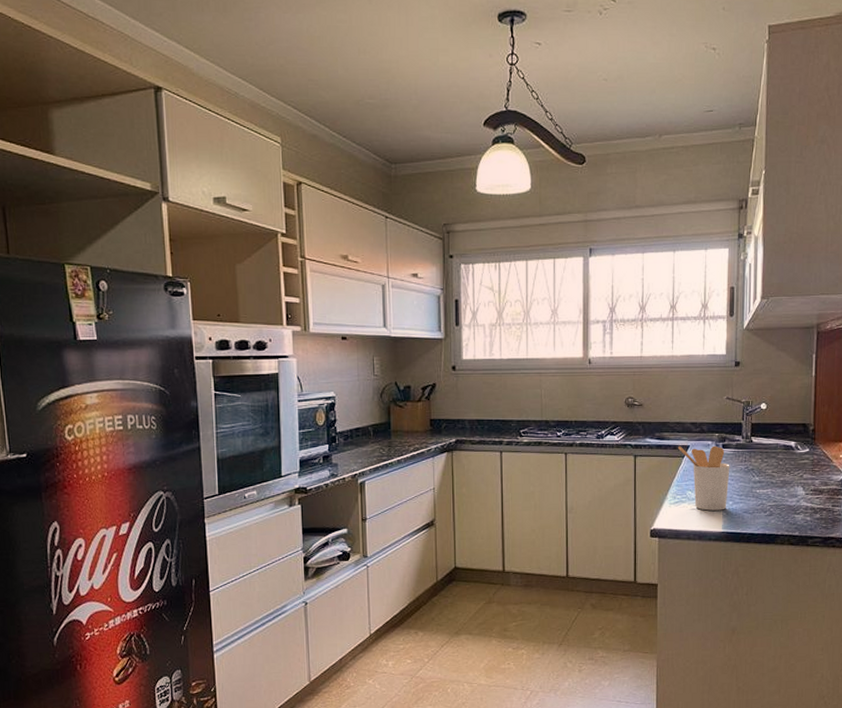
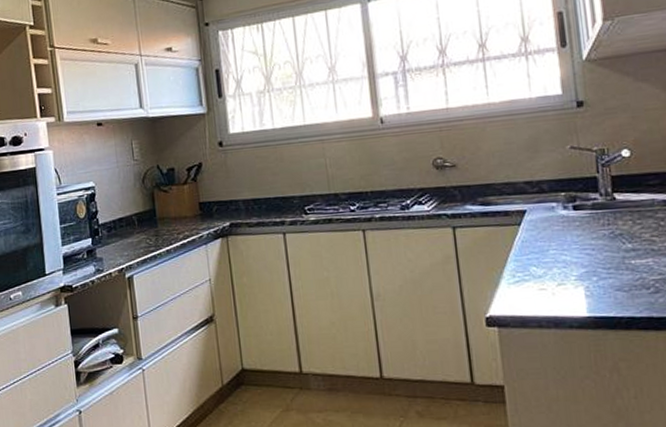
utensil holder: present [678,445,730,511] -> none [511,207,590,290]

